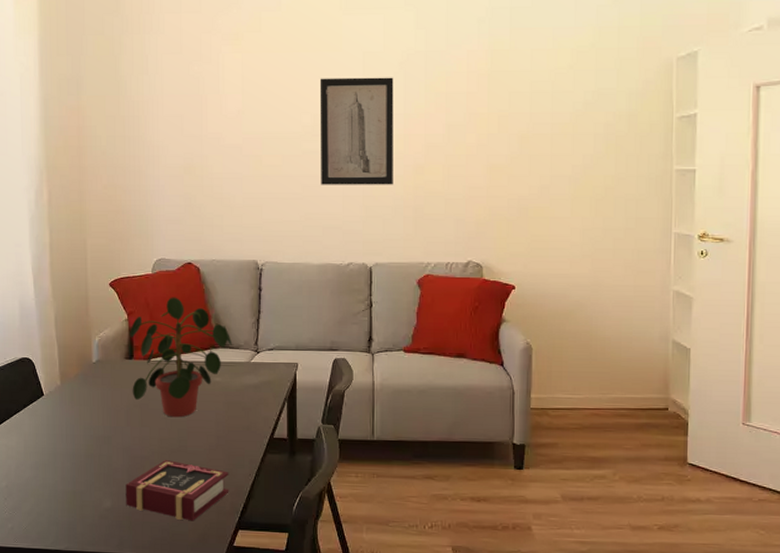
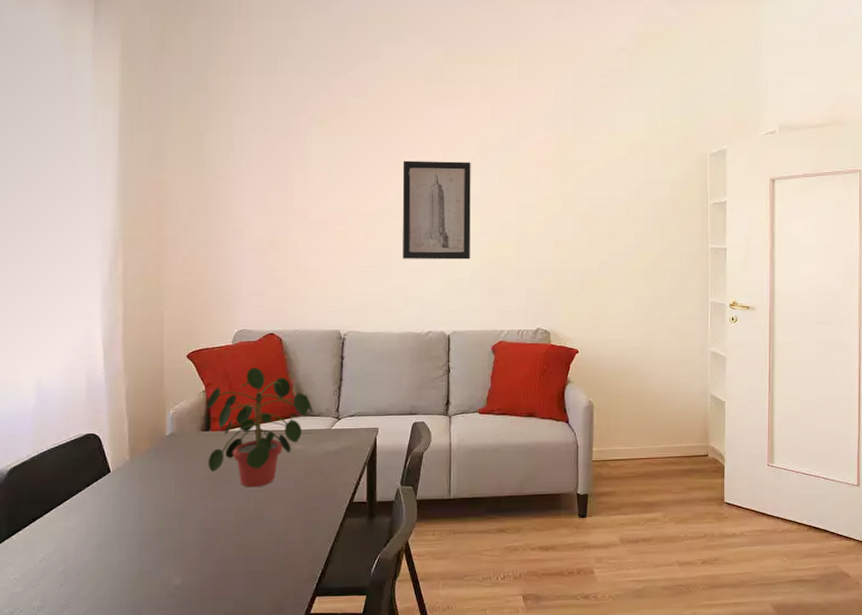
book: present [125,460,229,521] -> none [197,531,308,592]

